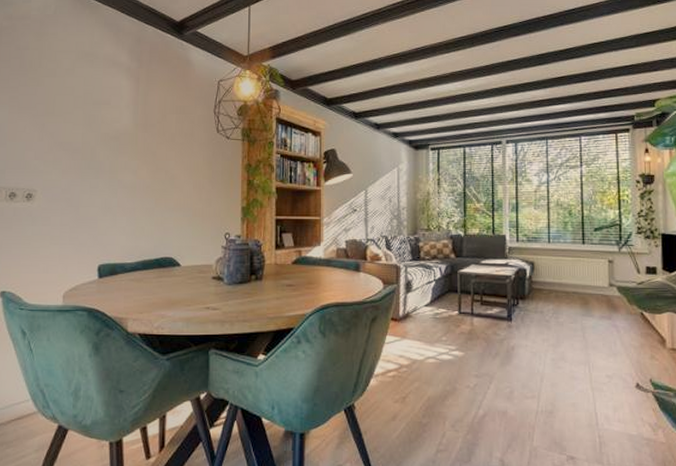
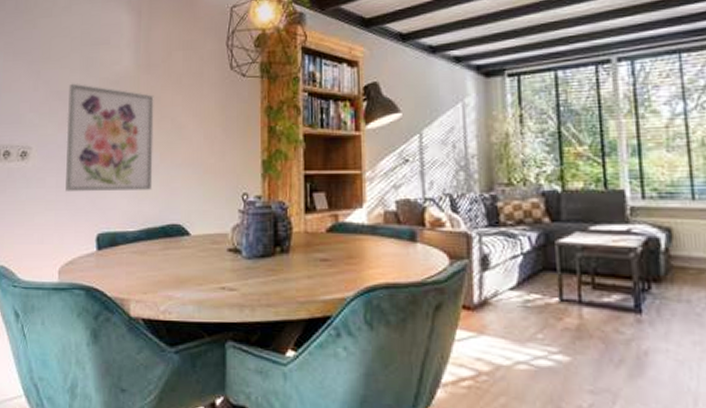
wall art: none [69,136,150,229] -> present [65,83,154,191]

